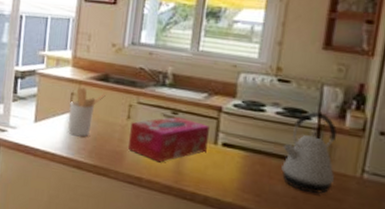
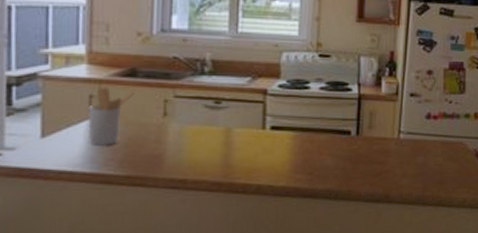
tissue box: present [127,116,209,163] -> none [166,105,256,159]
kettle: present [281,112,337,194] -> none [329,83,377,161]

